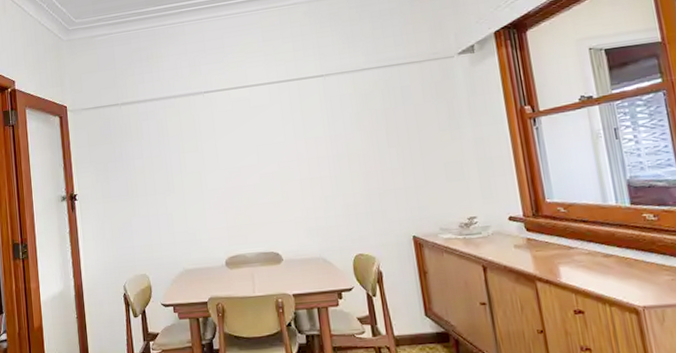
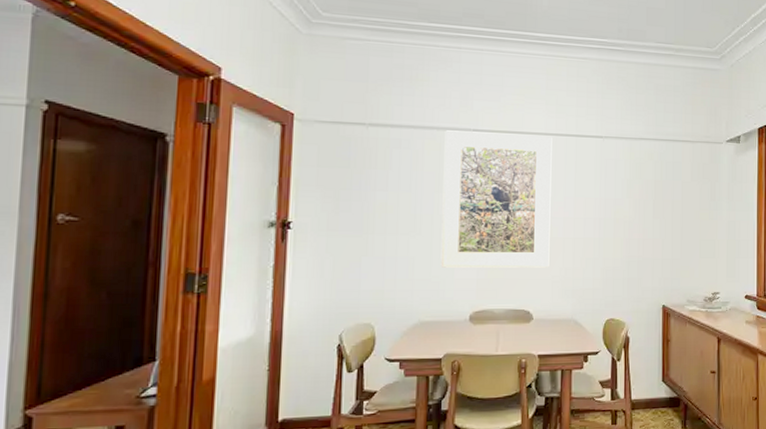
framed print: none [181,85,291,220] -> present [440,130,552,268]

